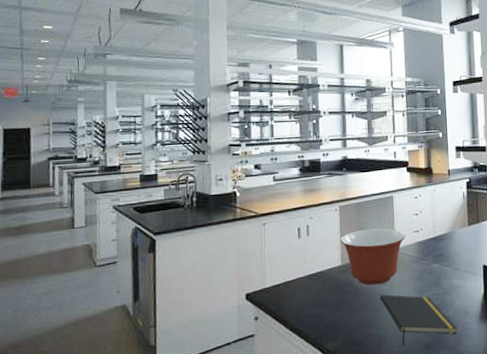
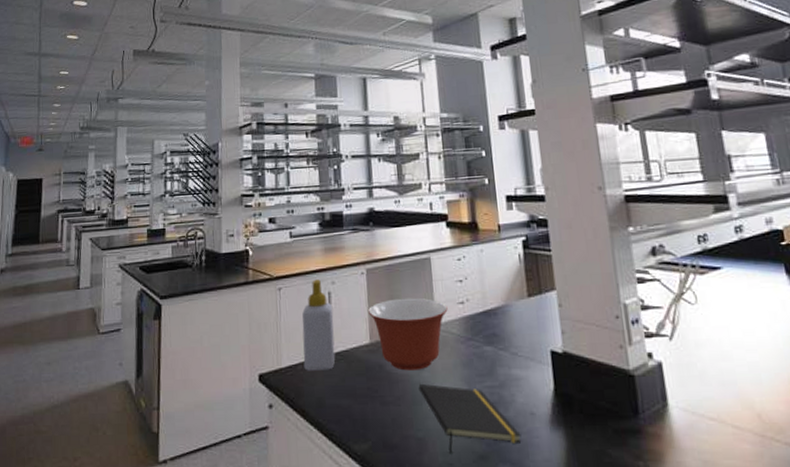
soap bottle: none [283,215,312,289] -> present [302,279,336,371]

